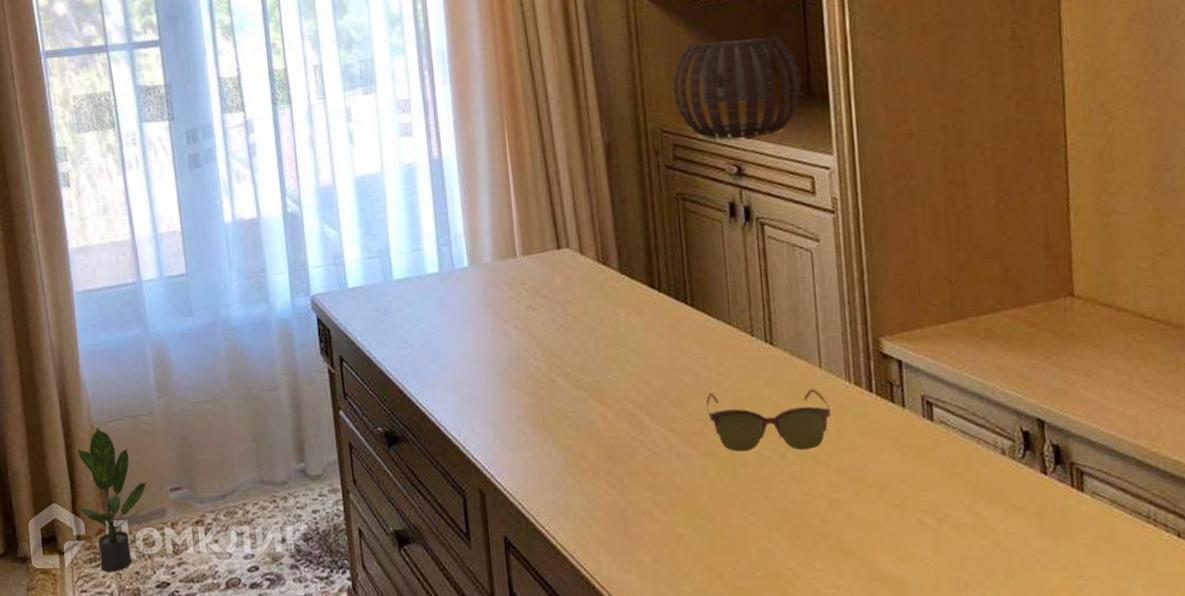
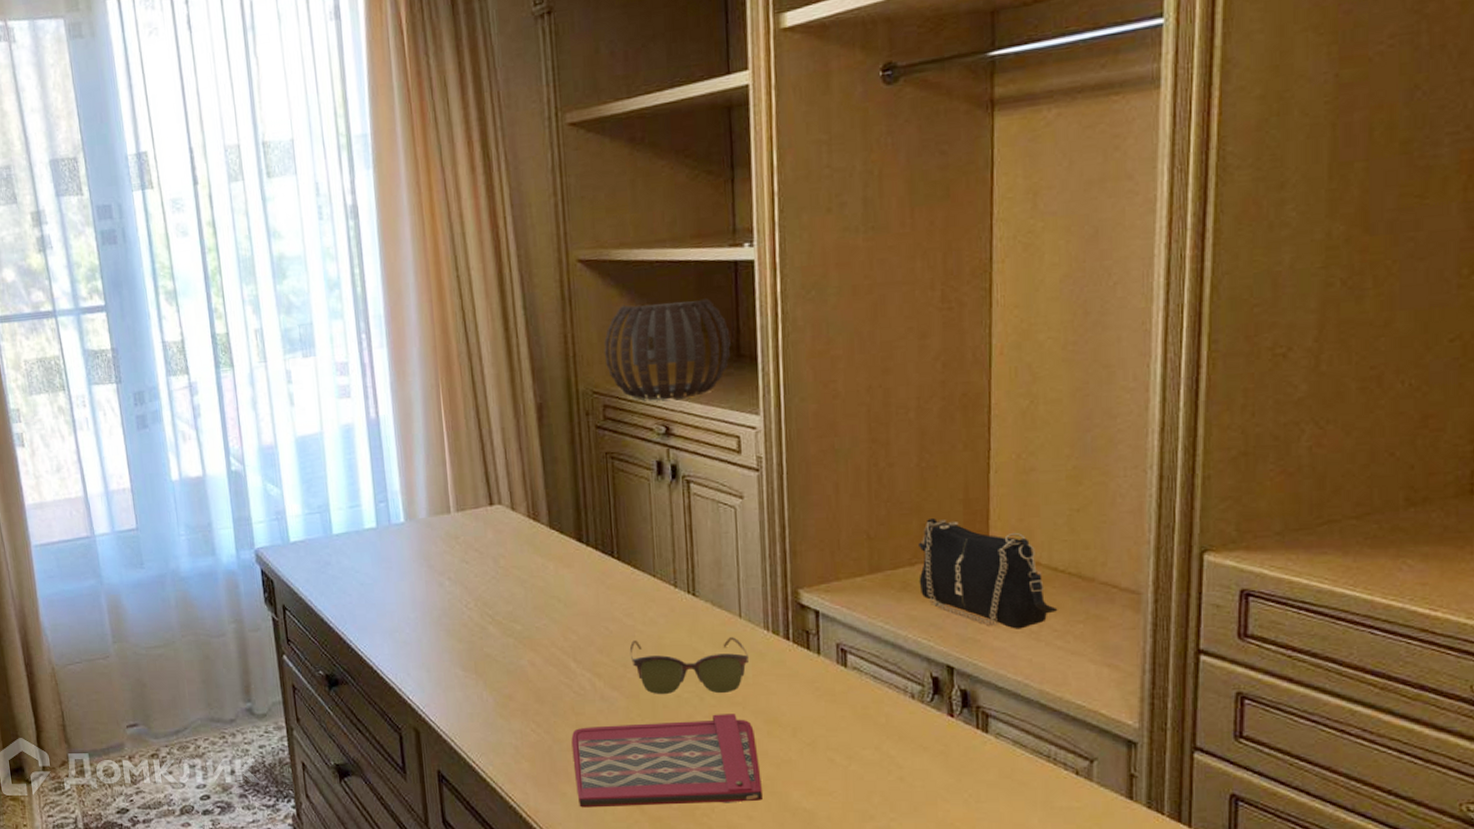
potted plant: present [77,428,147,573] -> none [39,670,105,800]
clutch bag: none [646,472,851,577] -> present [571,714,762,808]
handbag: none [1001,261,1148,380] -> present [919,517,1058,629]

